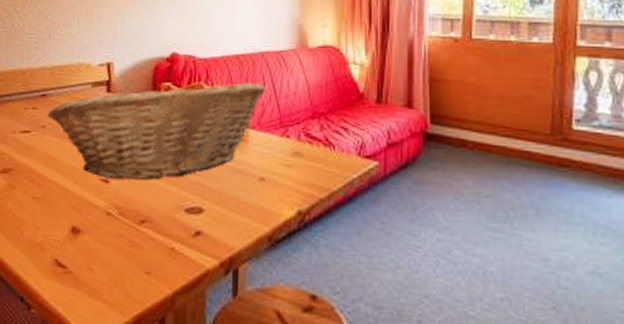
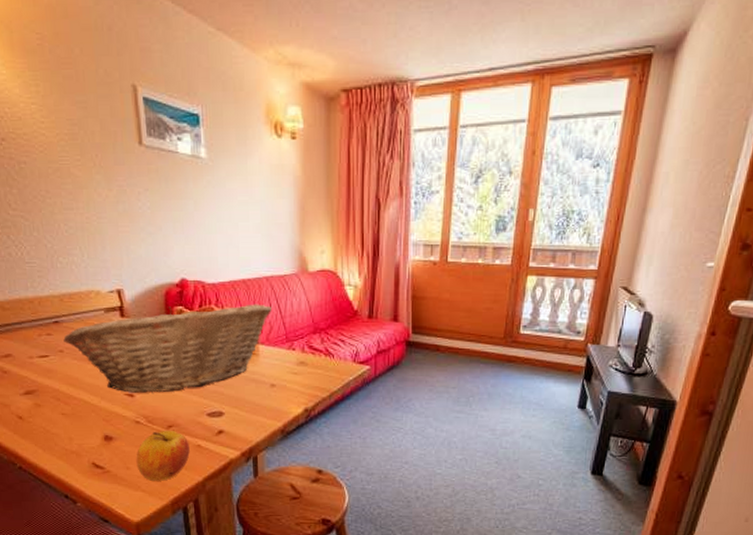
apple: none [101,225,162,291] -> present [136,430,190,481]

